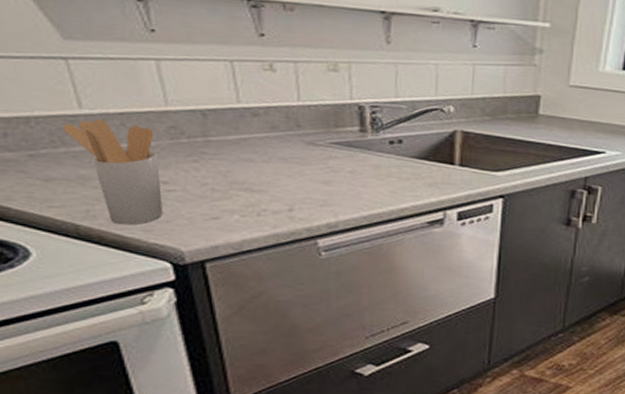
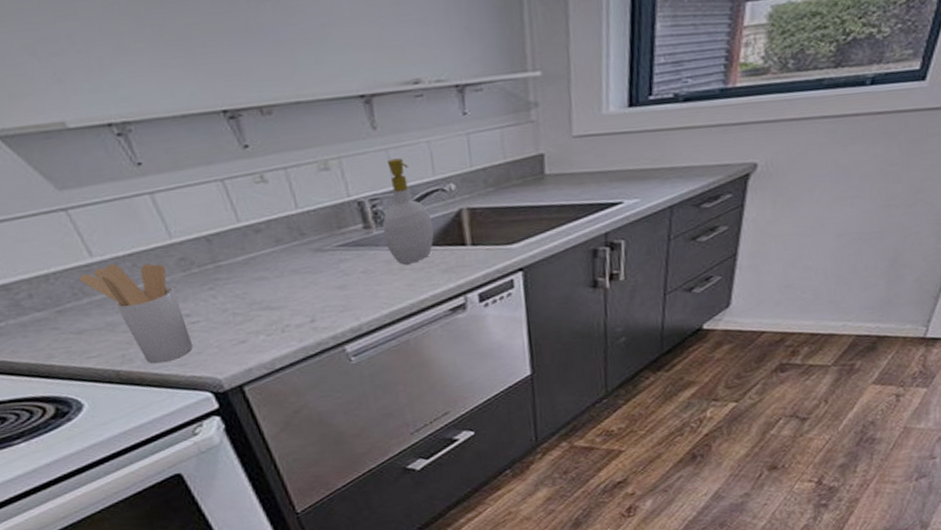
soap bottle: none [377,73,426,172] -> present [382,158,434,265]

